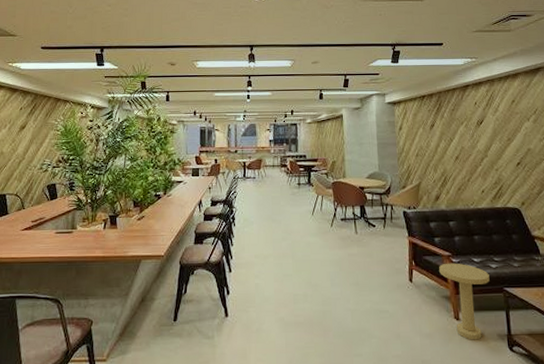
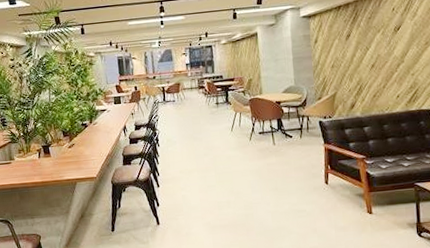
side table: present [439,263,490,340] -> none [353,164,402,230]

